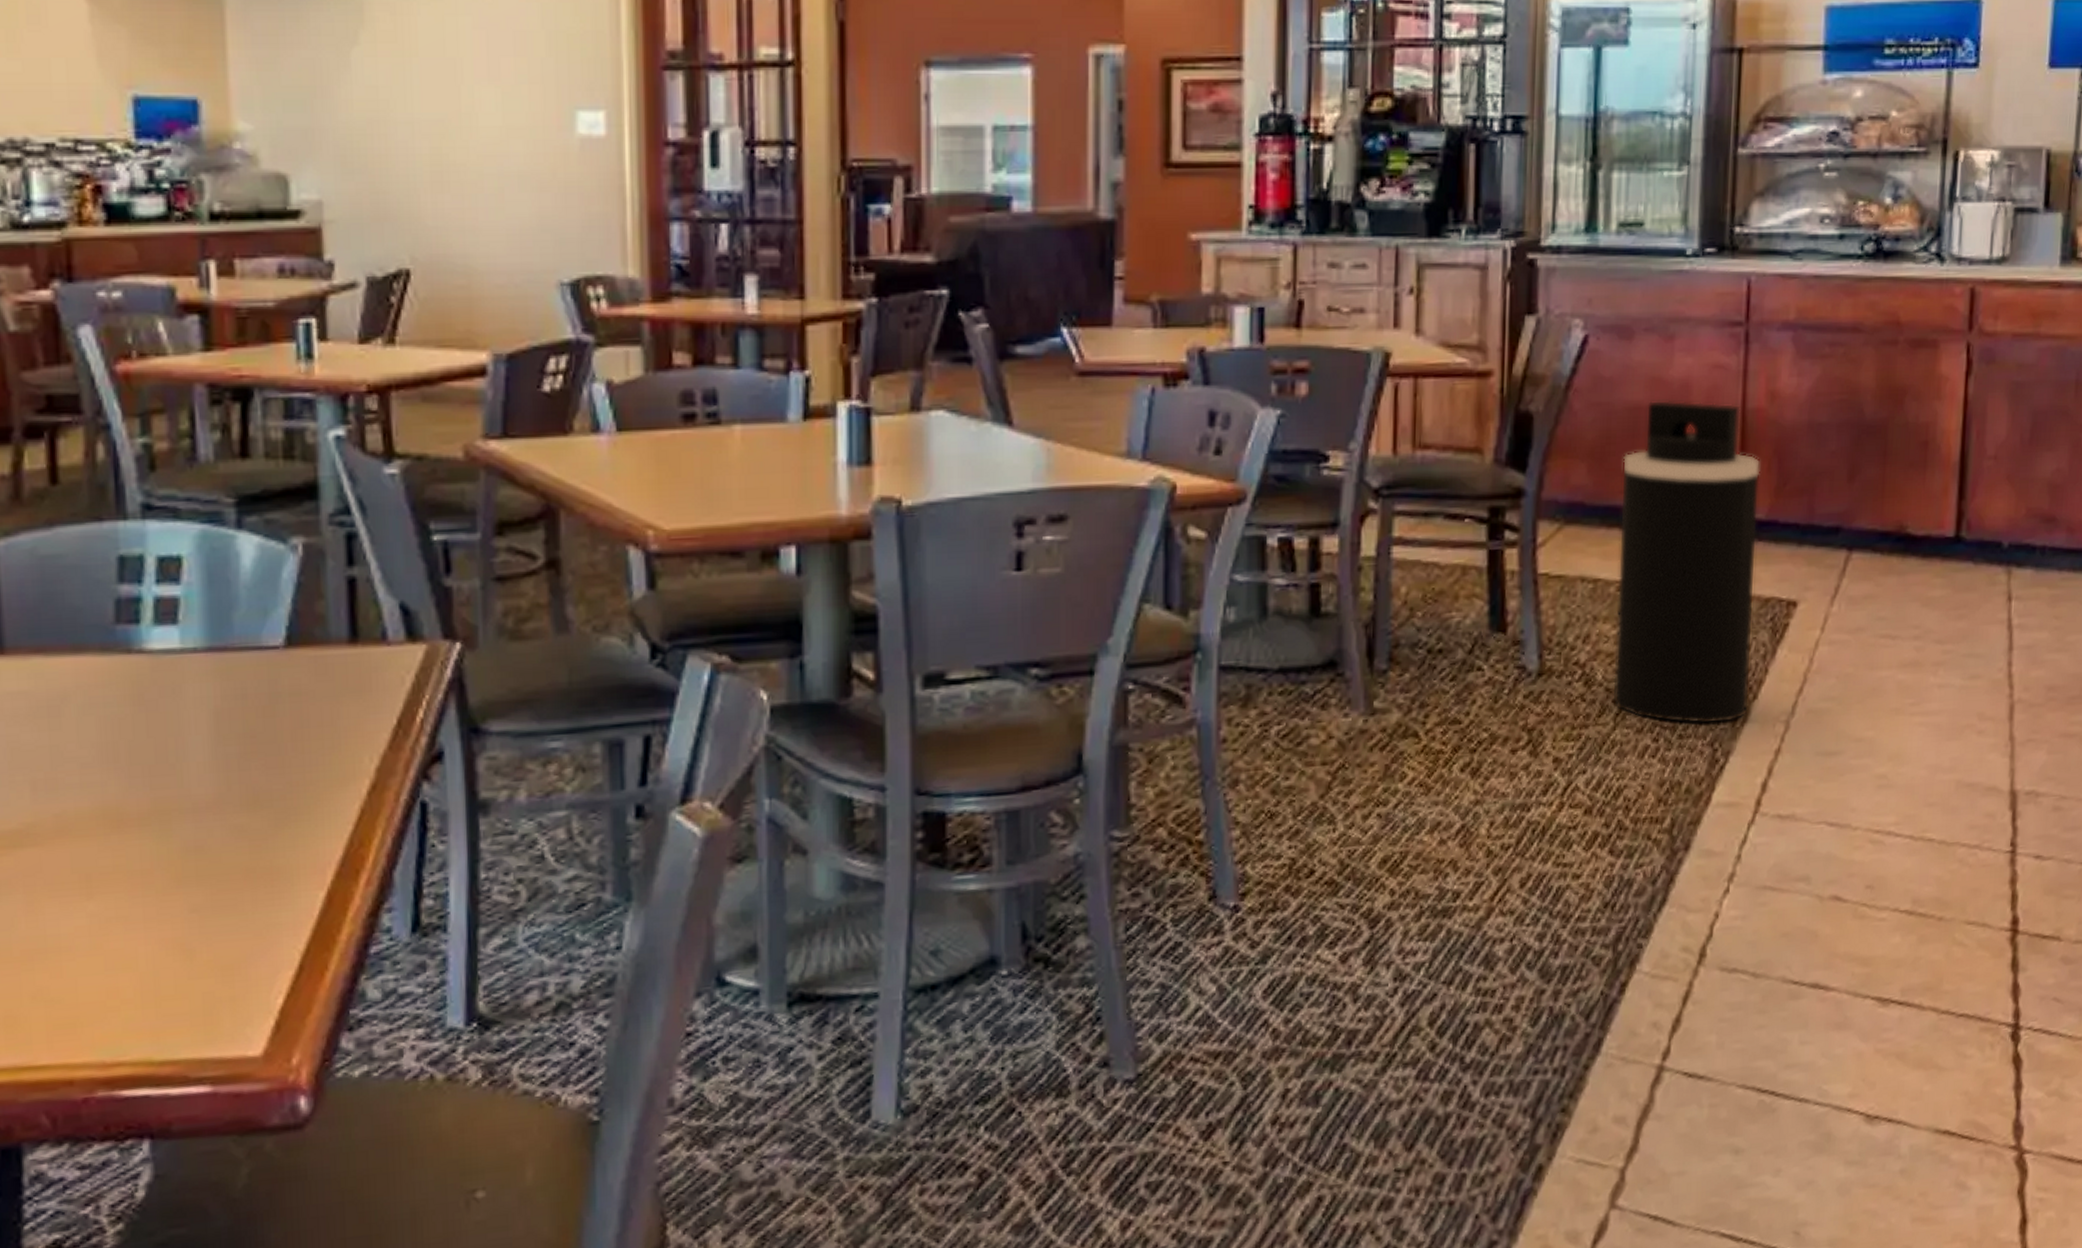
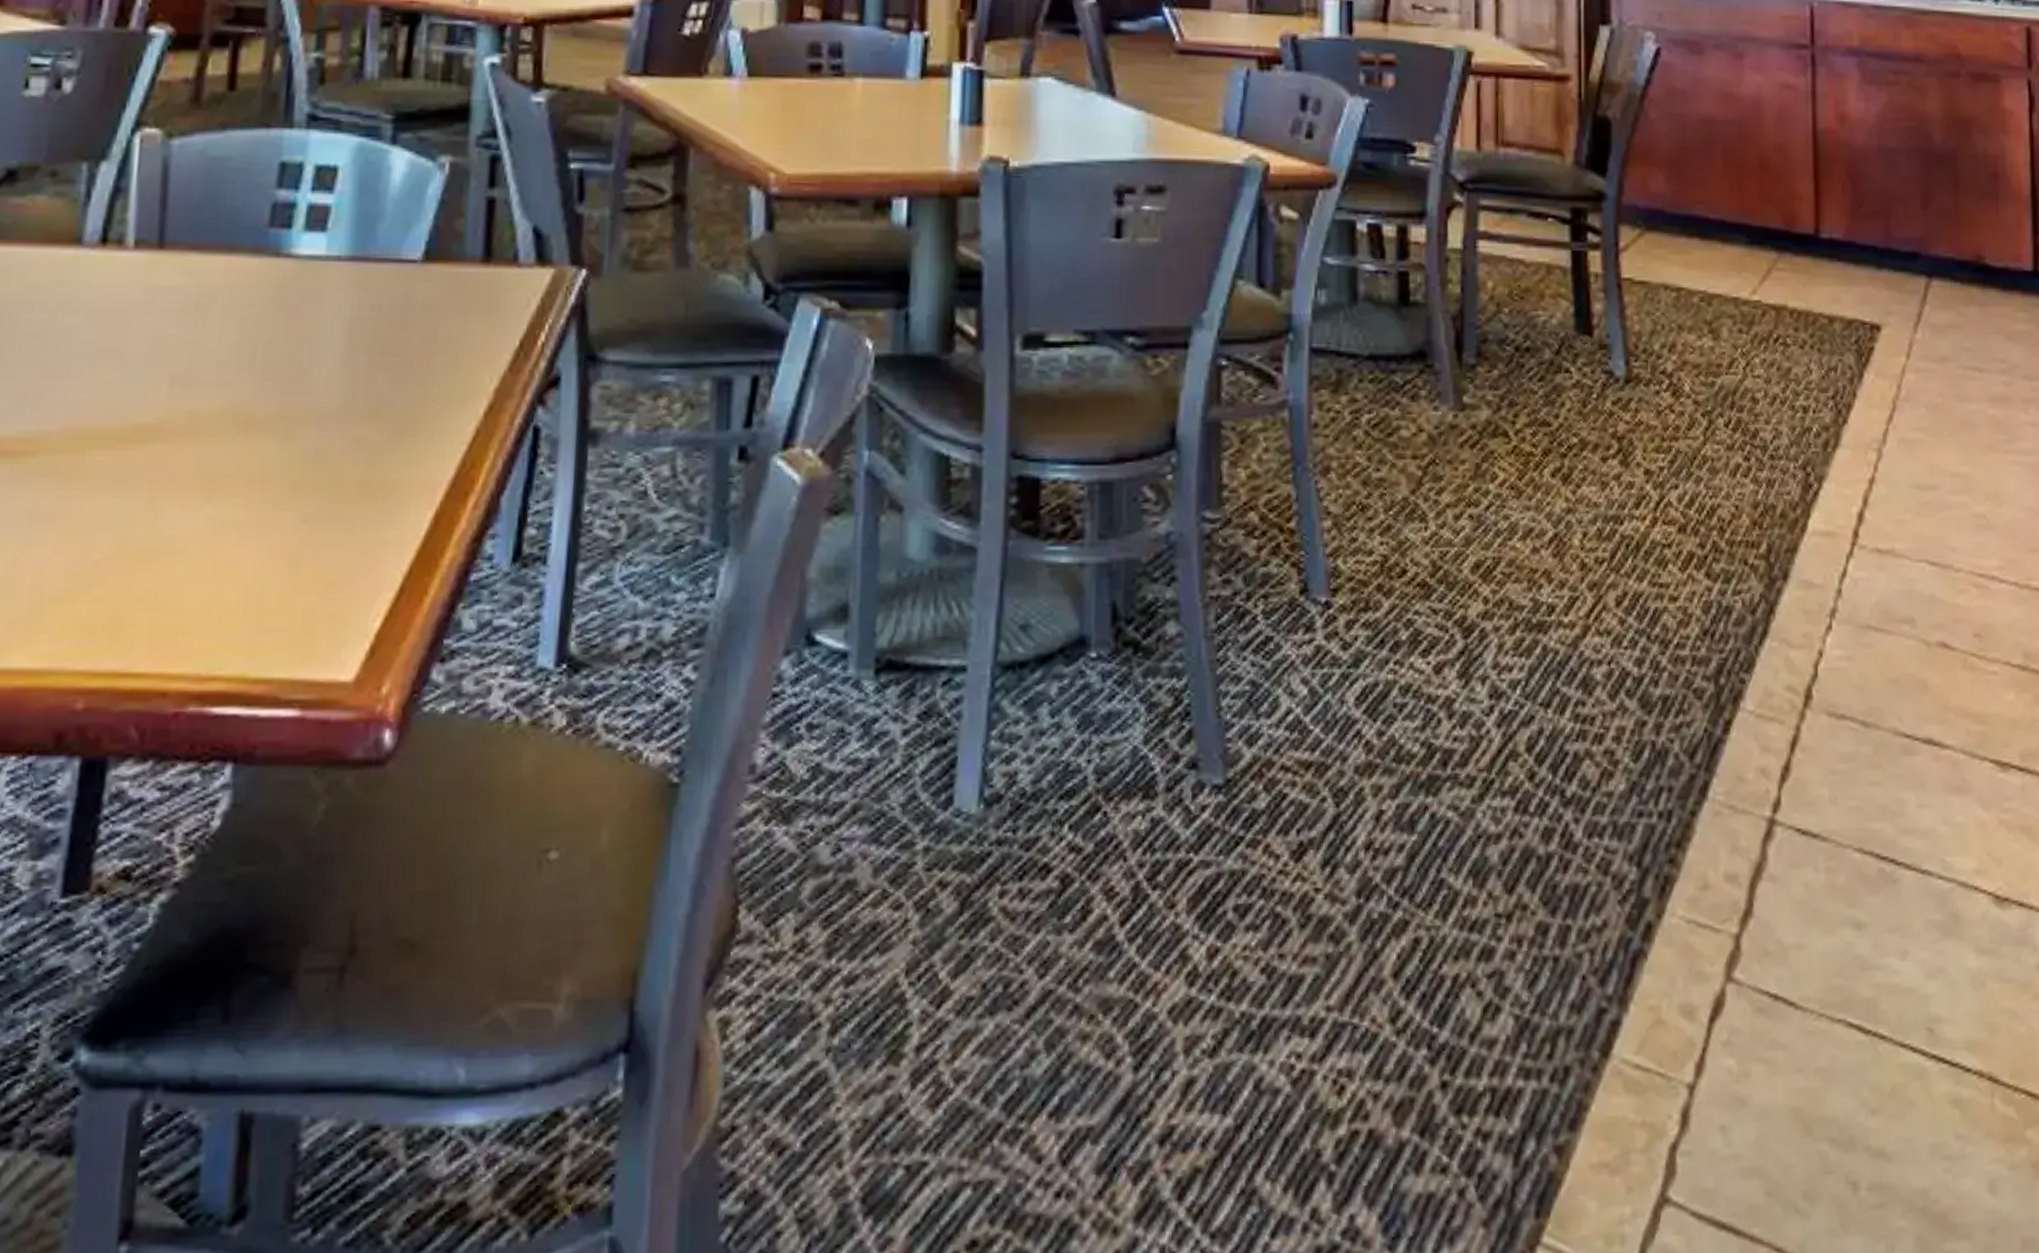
trash can: present [1613,399,1761,725] -> none [1699,114,1839,446]

